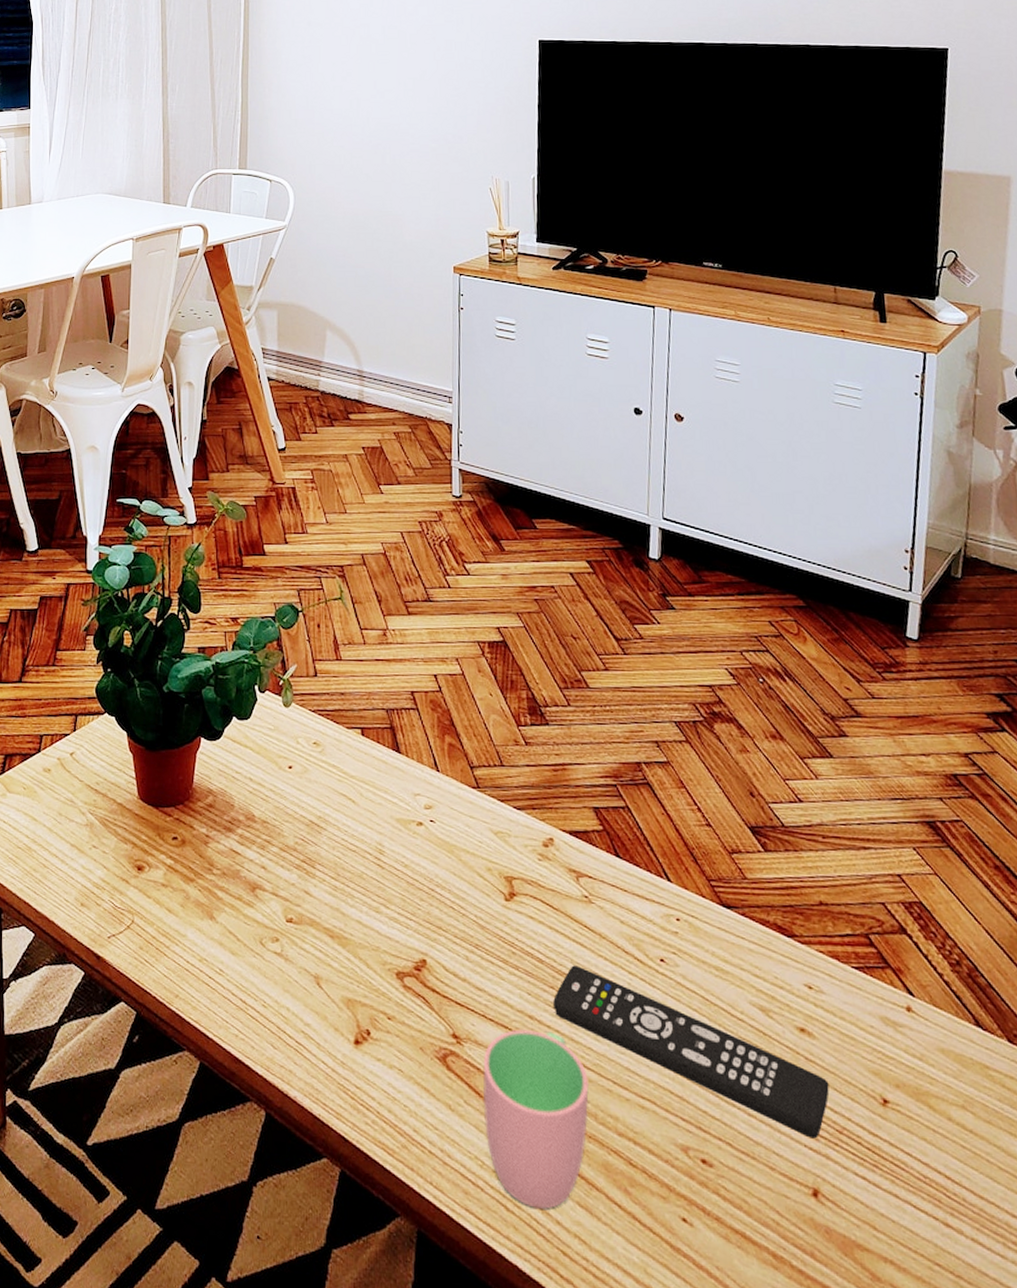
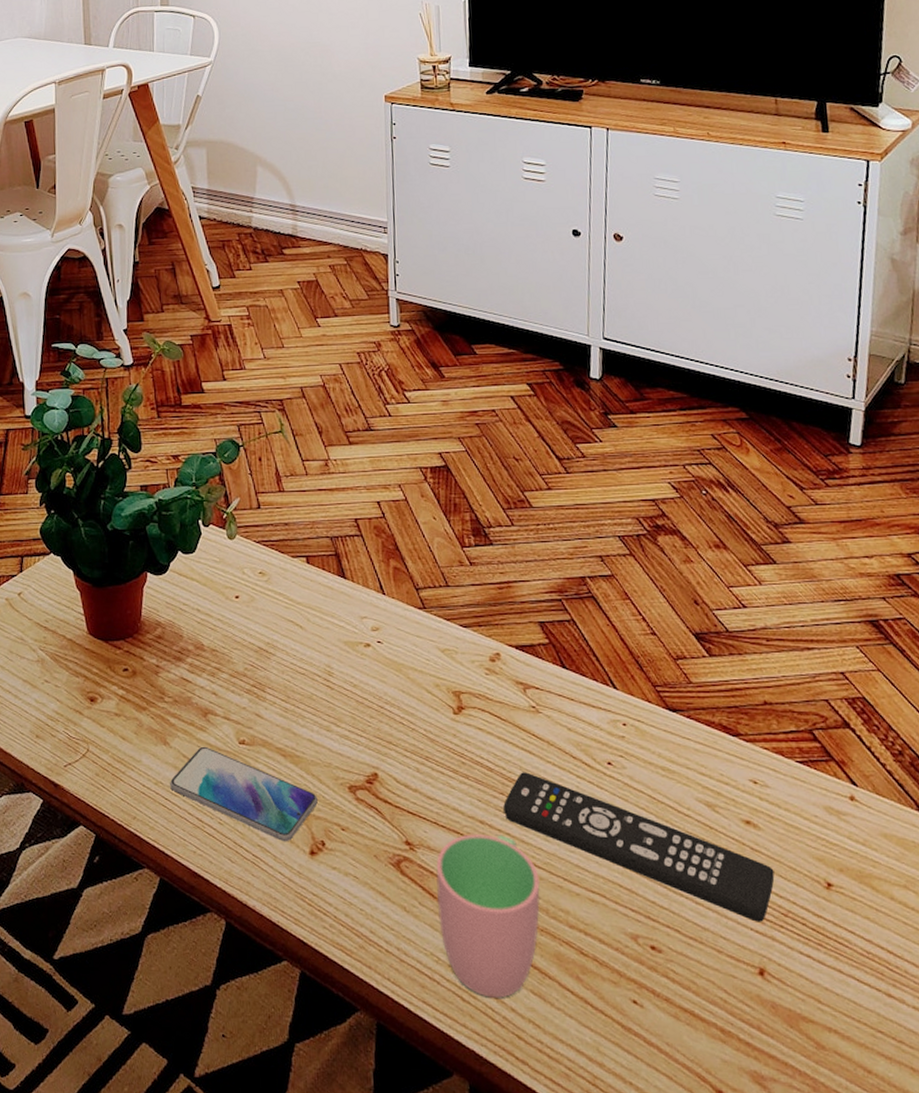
smartphone: none [215,923,364,1030] -> present [170,746,318,842]

